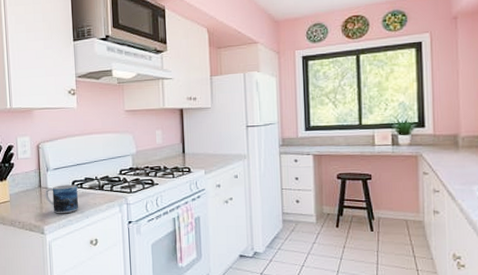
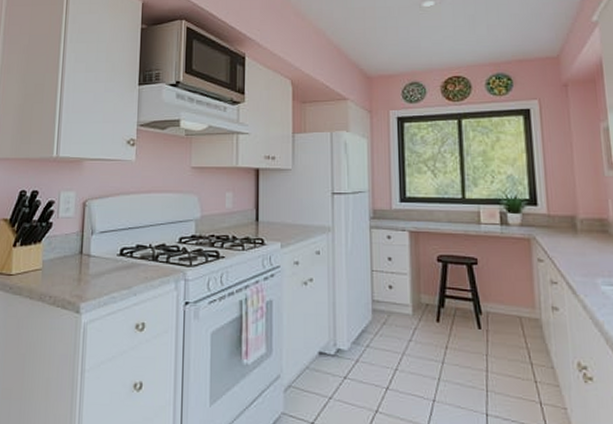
mug: present [45,184,79,214] -> none [85,252,127,289]

